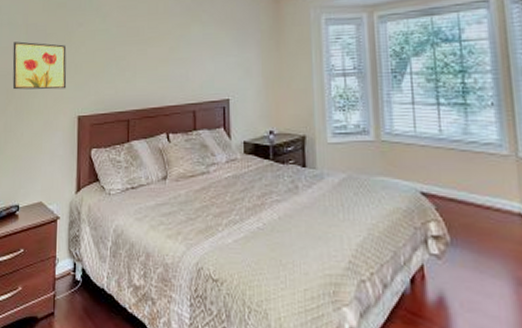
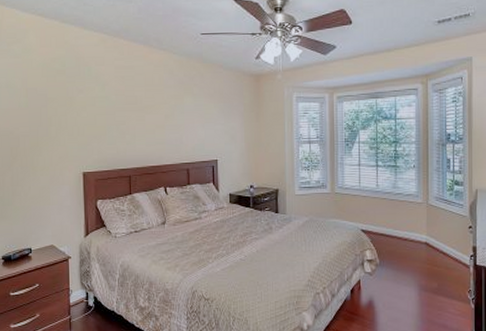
wall art: present [12,41,67,90] -> none [14,104,70,149]

